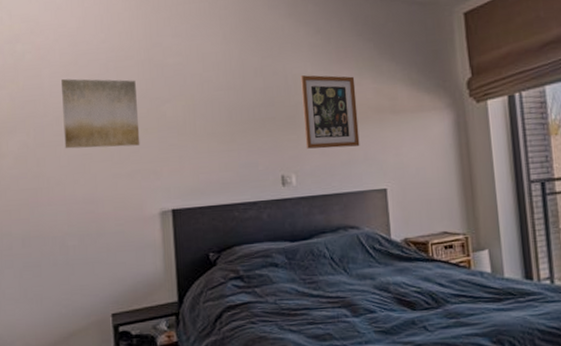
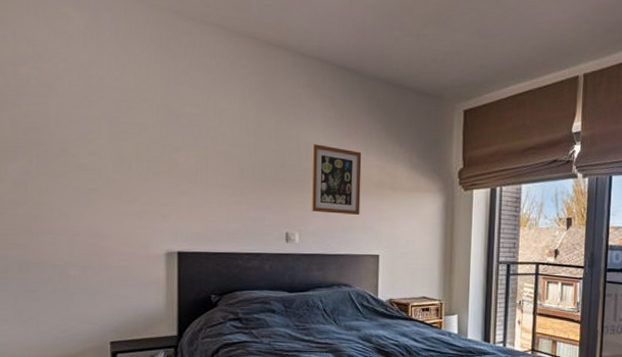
wall art: present [61,78,140,149] -> none [70,111,150,188]

